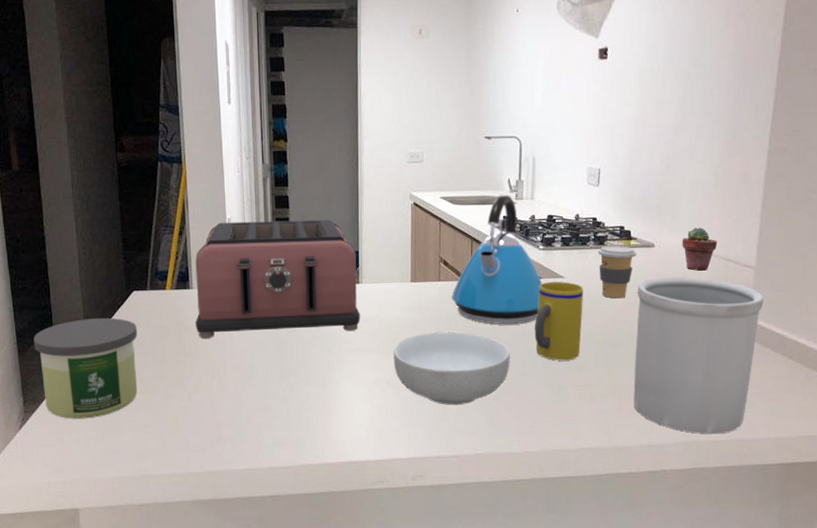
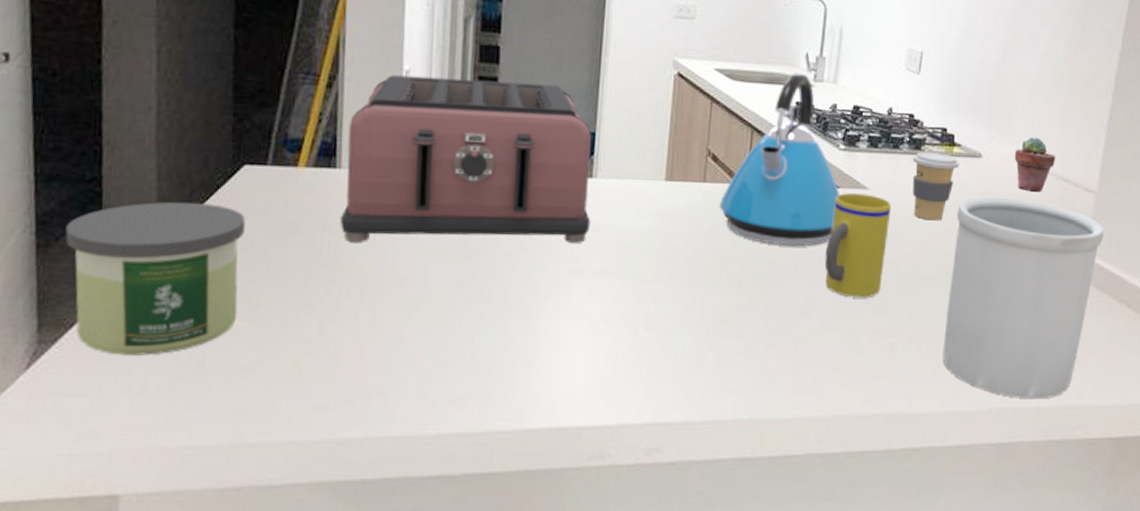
cereal bowl: present [393,331,510,405] -> none [632,251,791,352]

